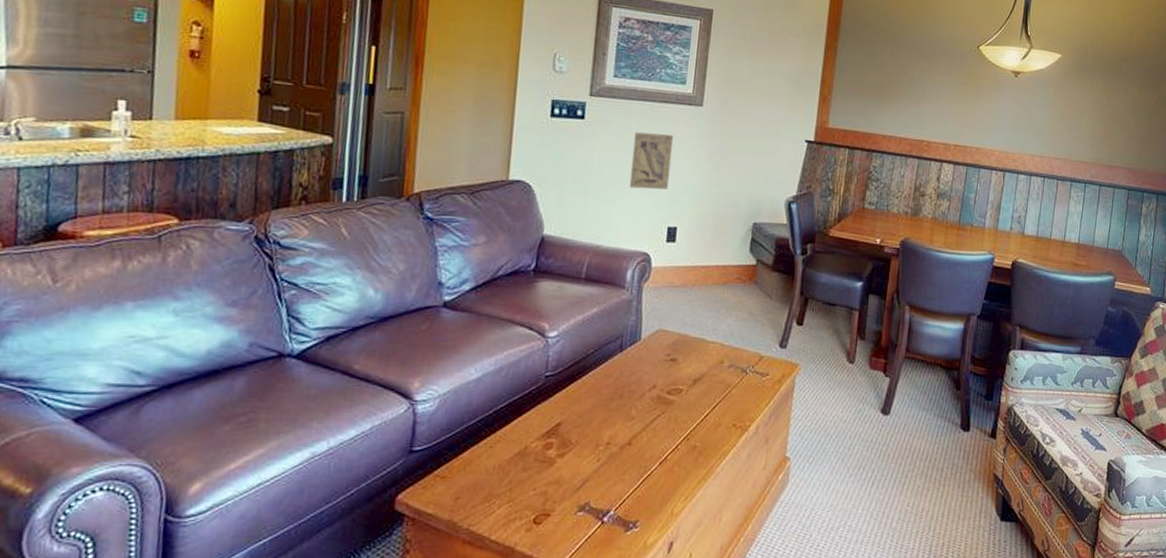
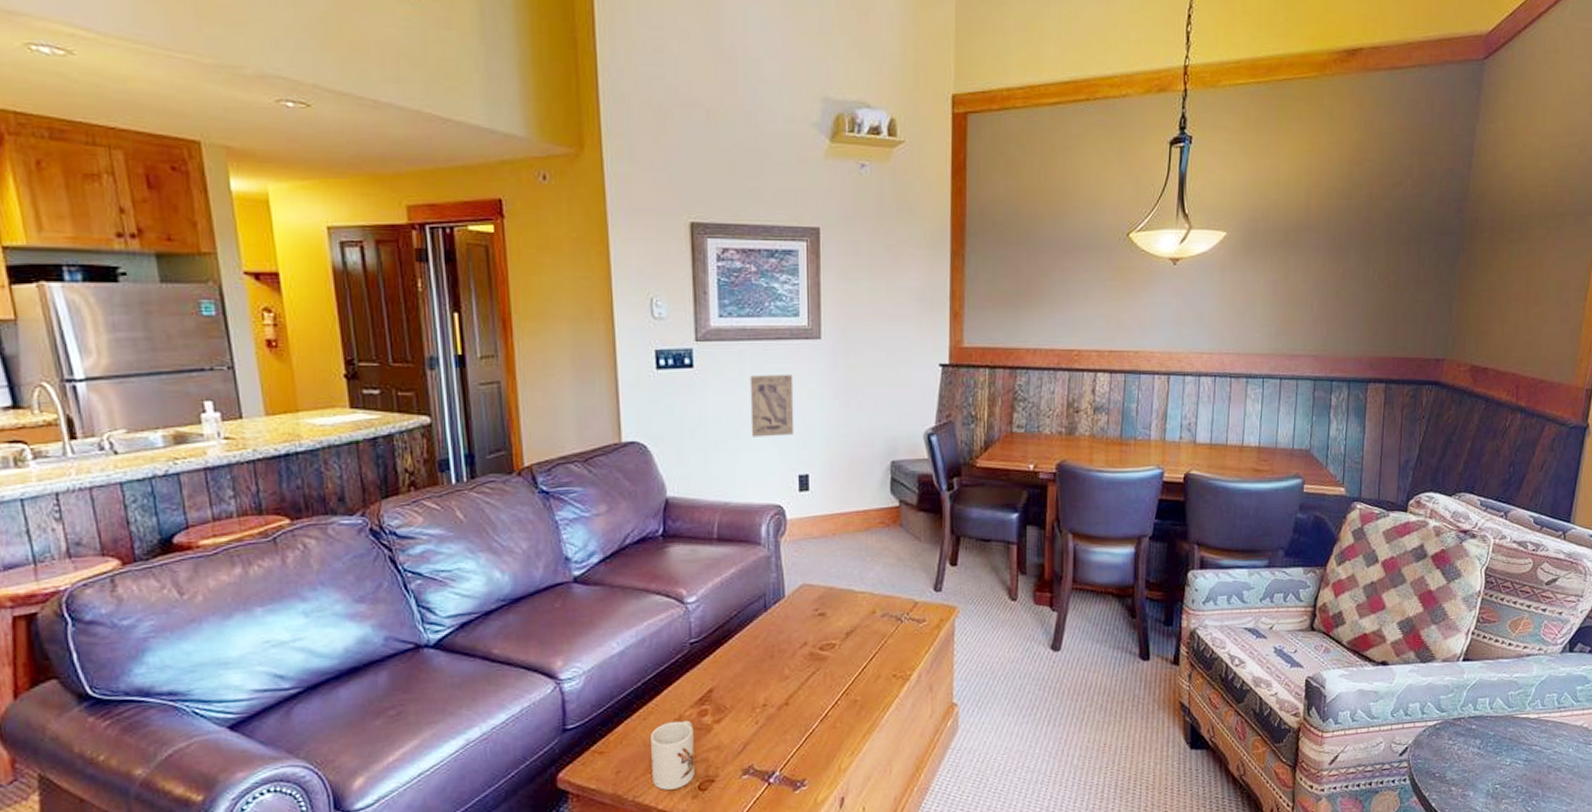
mug: none [489,452,537,520] -> present [649,720,695,790]

